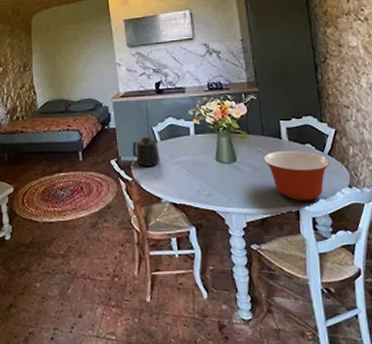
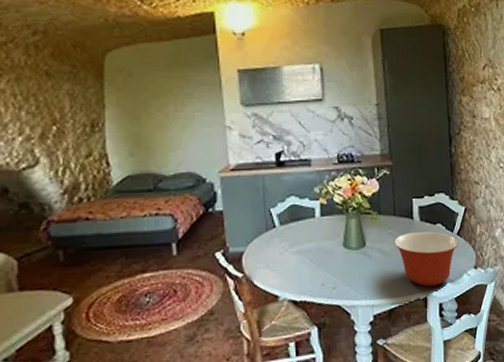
mug: present [132,136,160,166] -> none [244,220,279,258]

